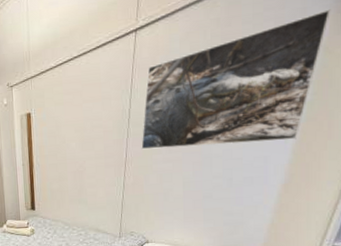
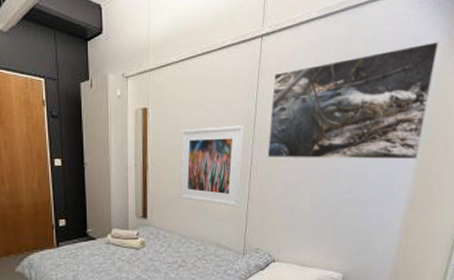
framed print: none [61,121,120,196] -> present [179,125,245,207]

